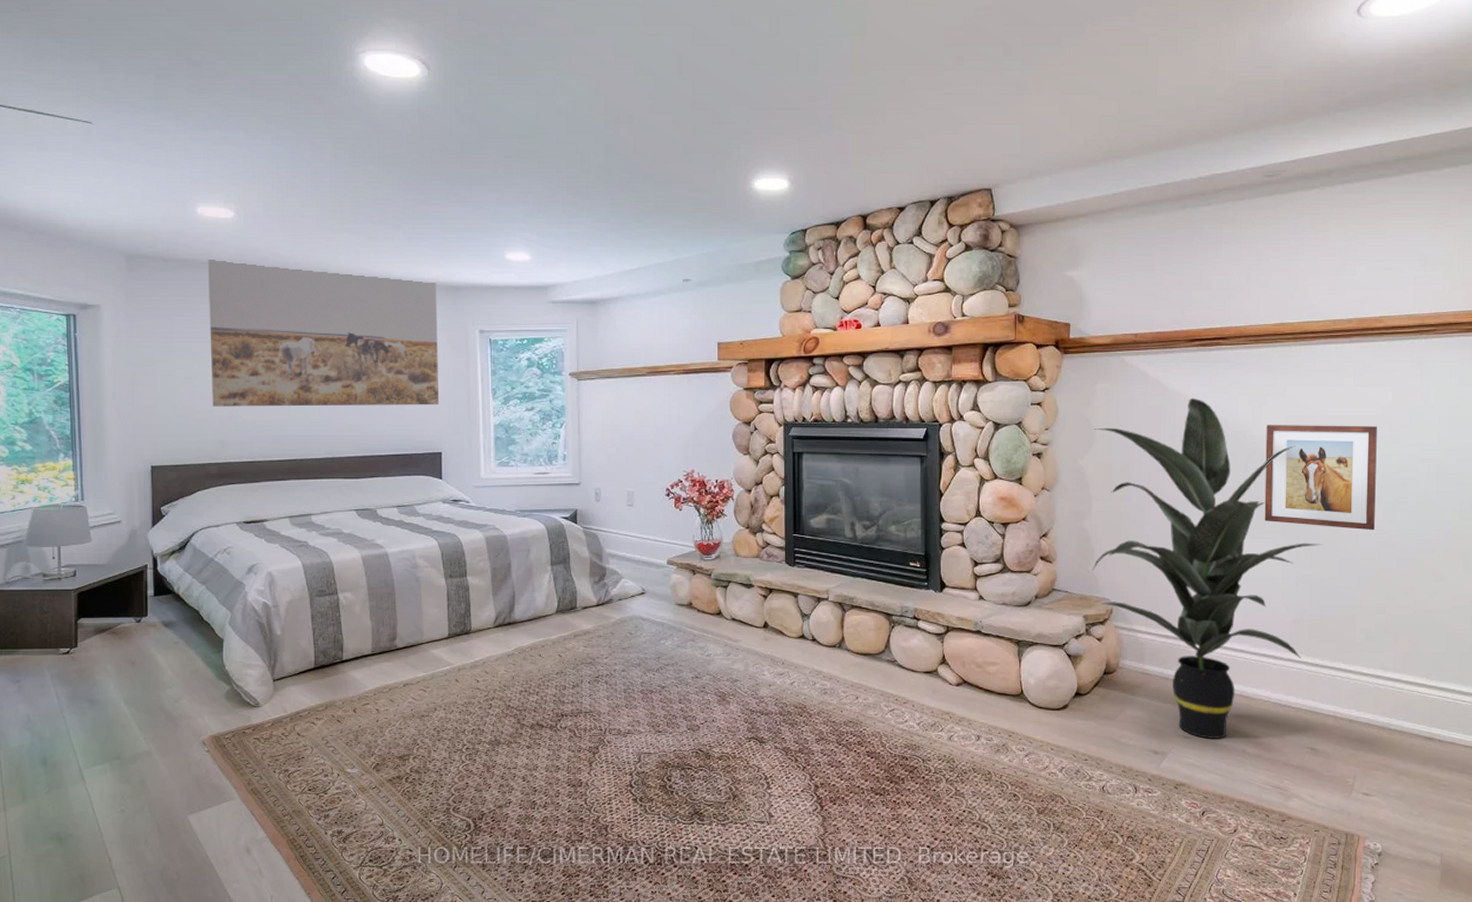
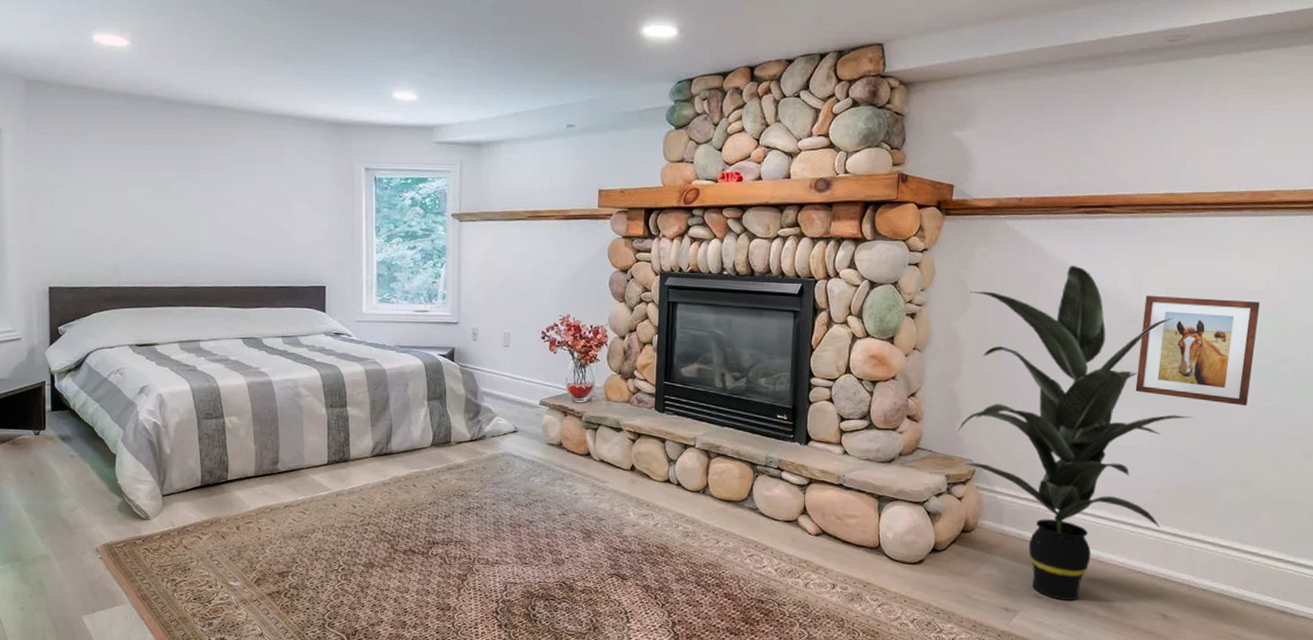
wall art: present [208,260,440,407] -> none [104,88,325,241]

